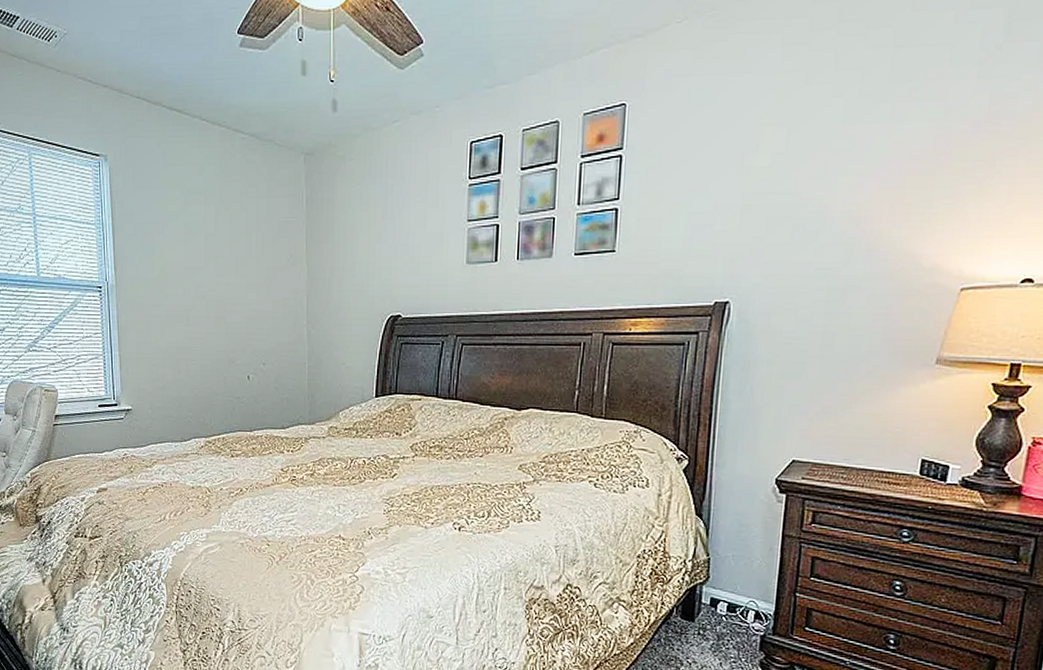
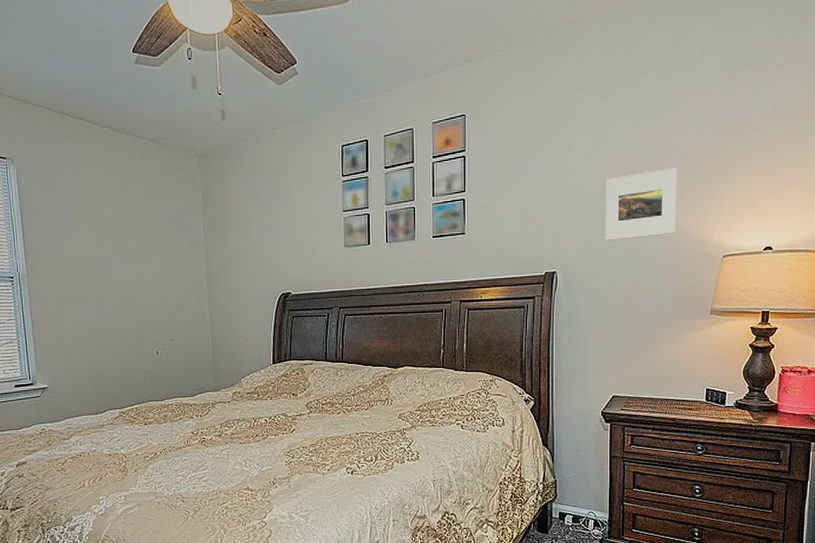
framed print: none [797,171,906,265] -> present [605,167,678,241]

